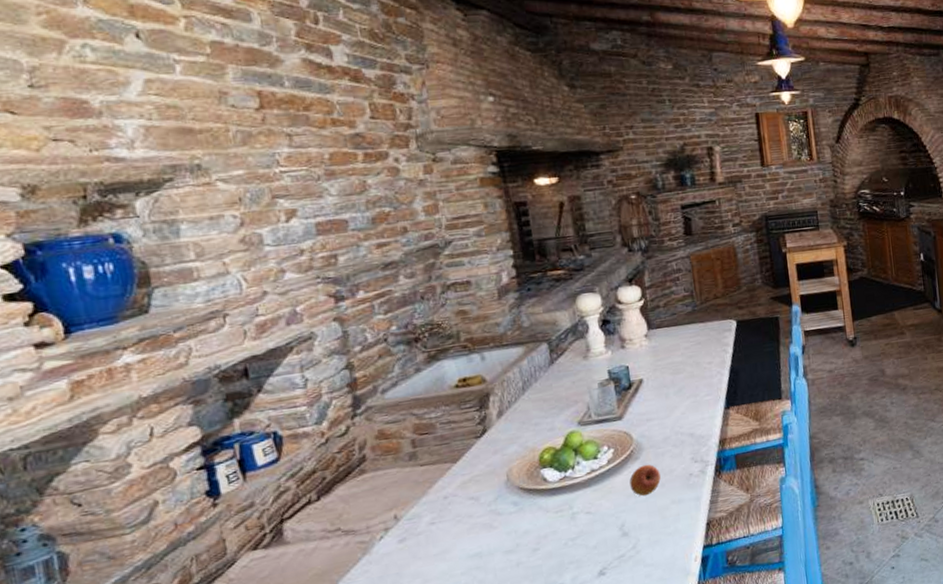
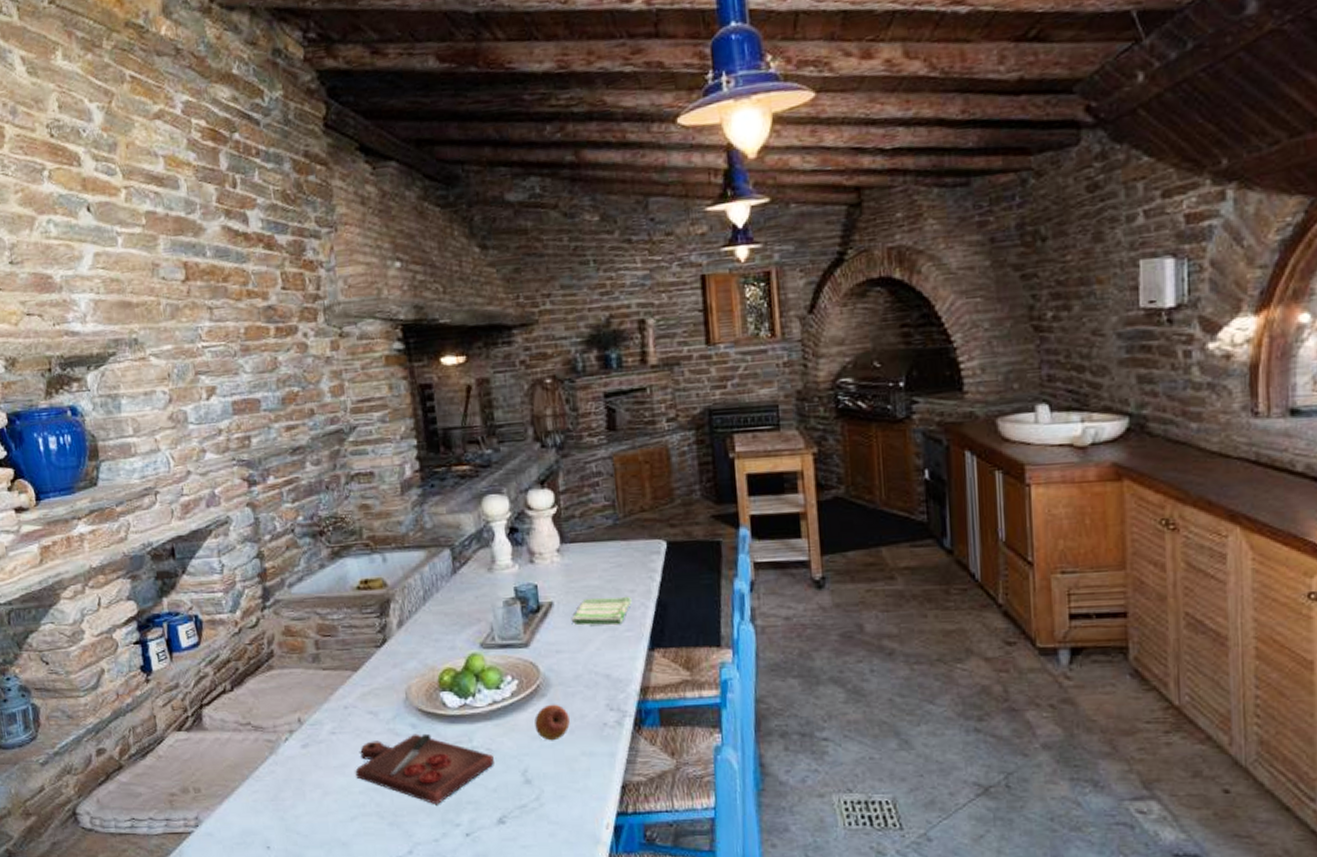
cutting board: none [456,508,594,571] -> present [355,733,494,804]
dish towel: none [659,368,710,396] -> present [571,597,632,626]

